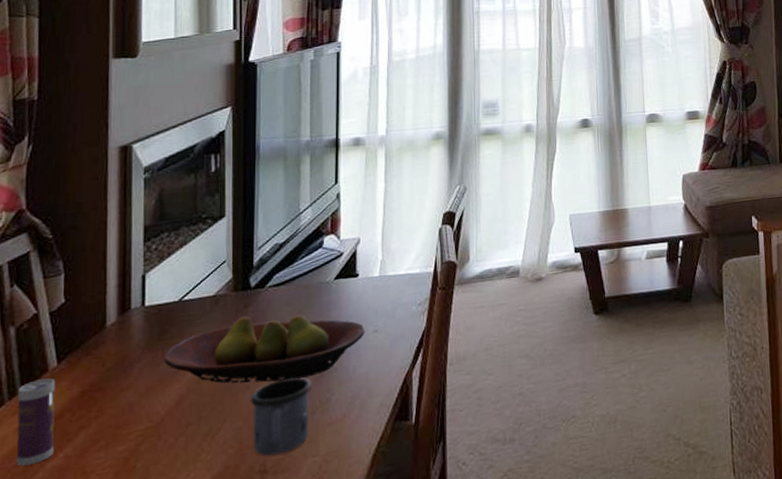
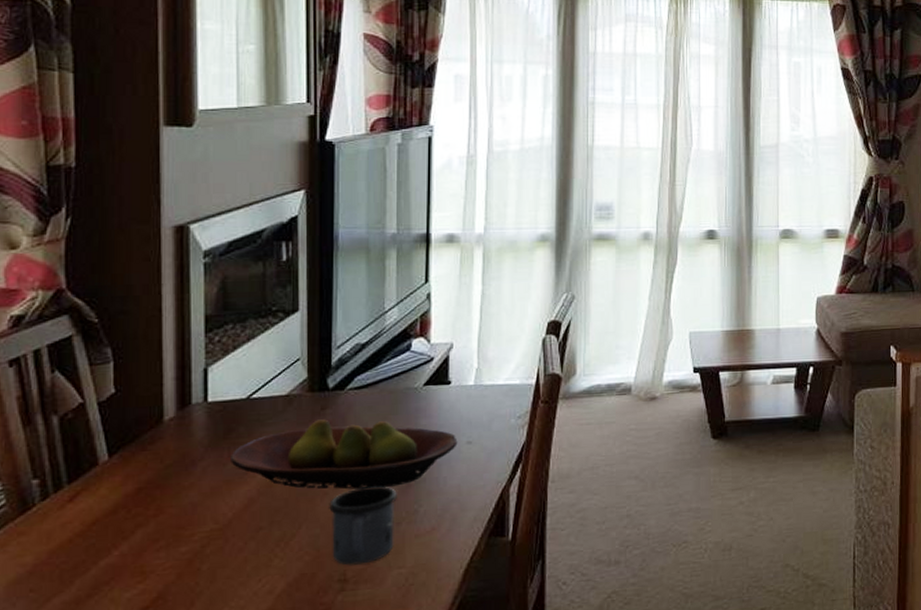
beverage can: present [15,378,56,466] -> none [63,472,108,562]

